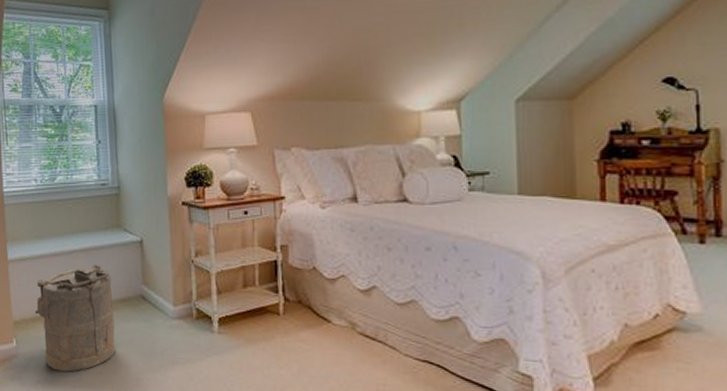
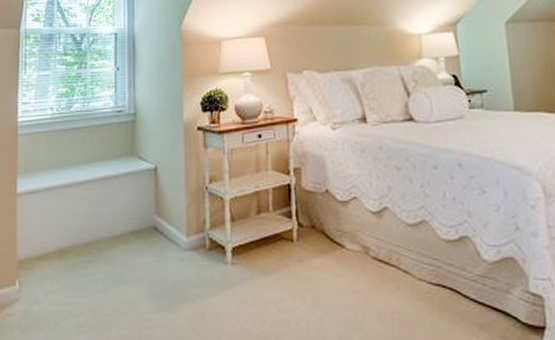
laundry hamper: present [34,265,116,372] -> none [41,195,125,316]

